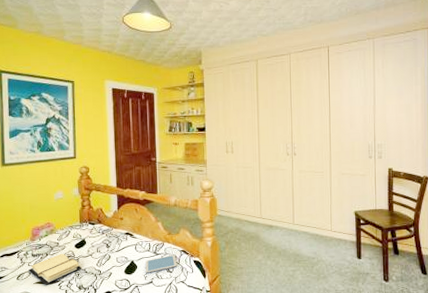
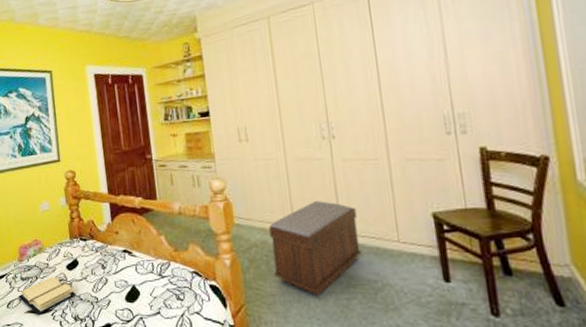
tablet: present [145,254,177,273] -> none [149,277,189,301]
bench: none [243,200,306,269] -> present [269,201,362,297]

